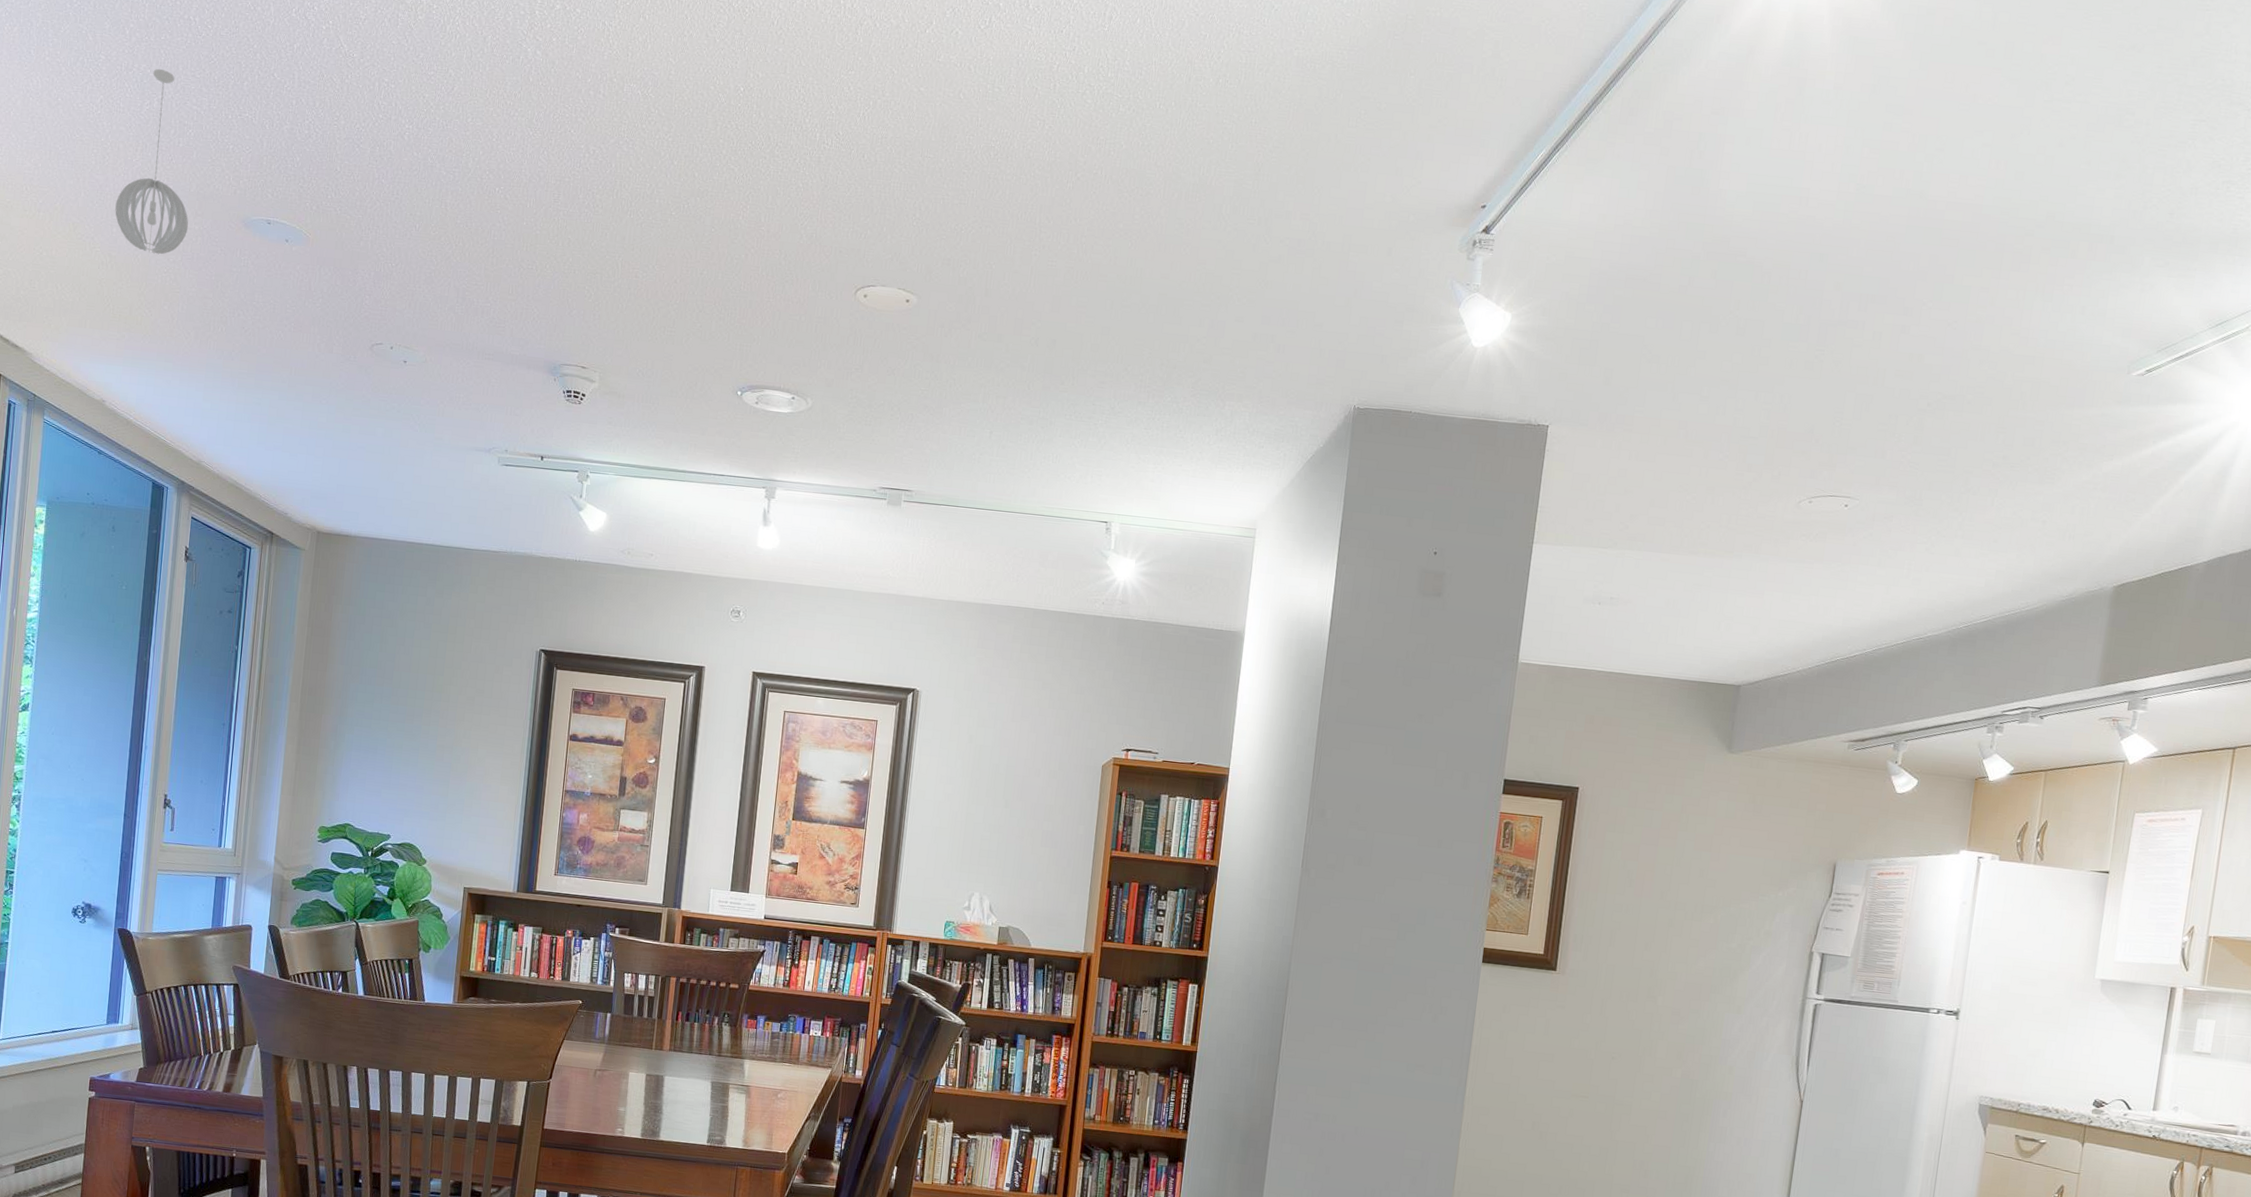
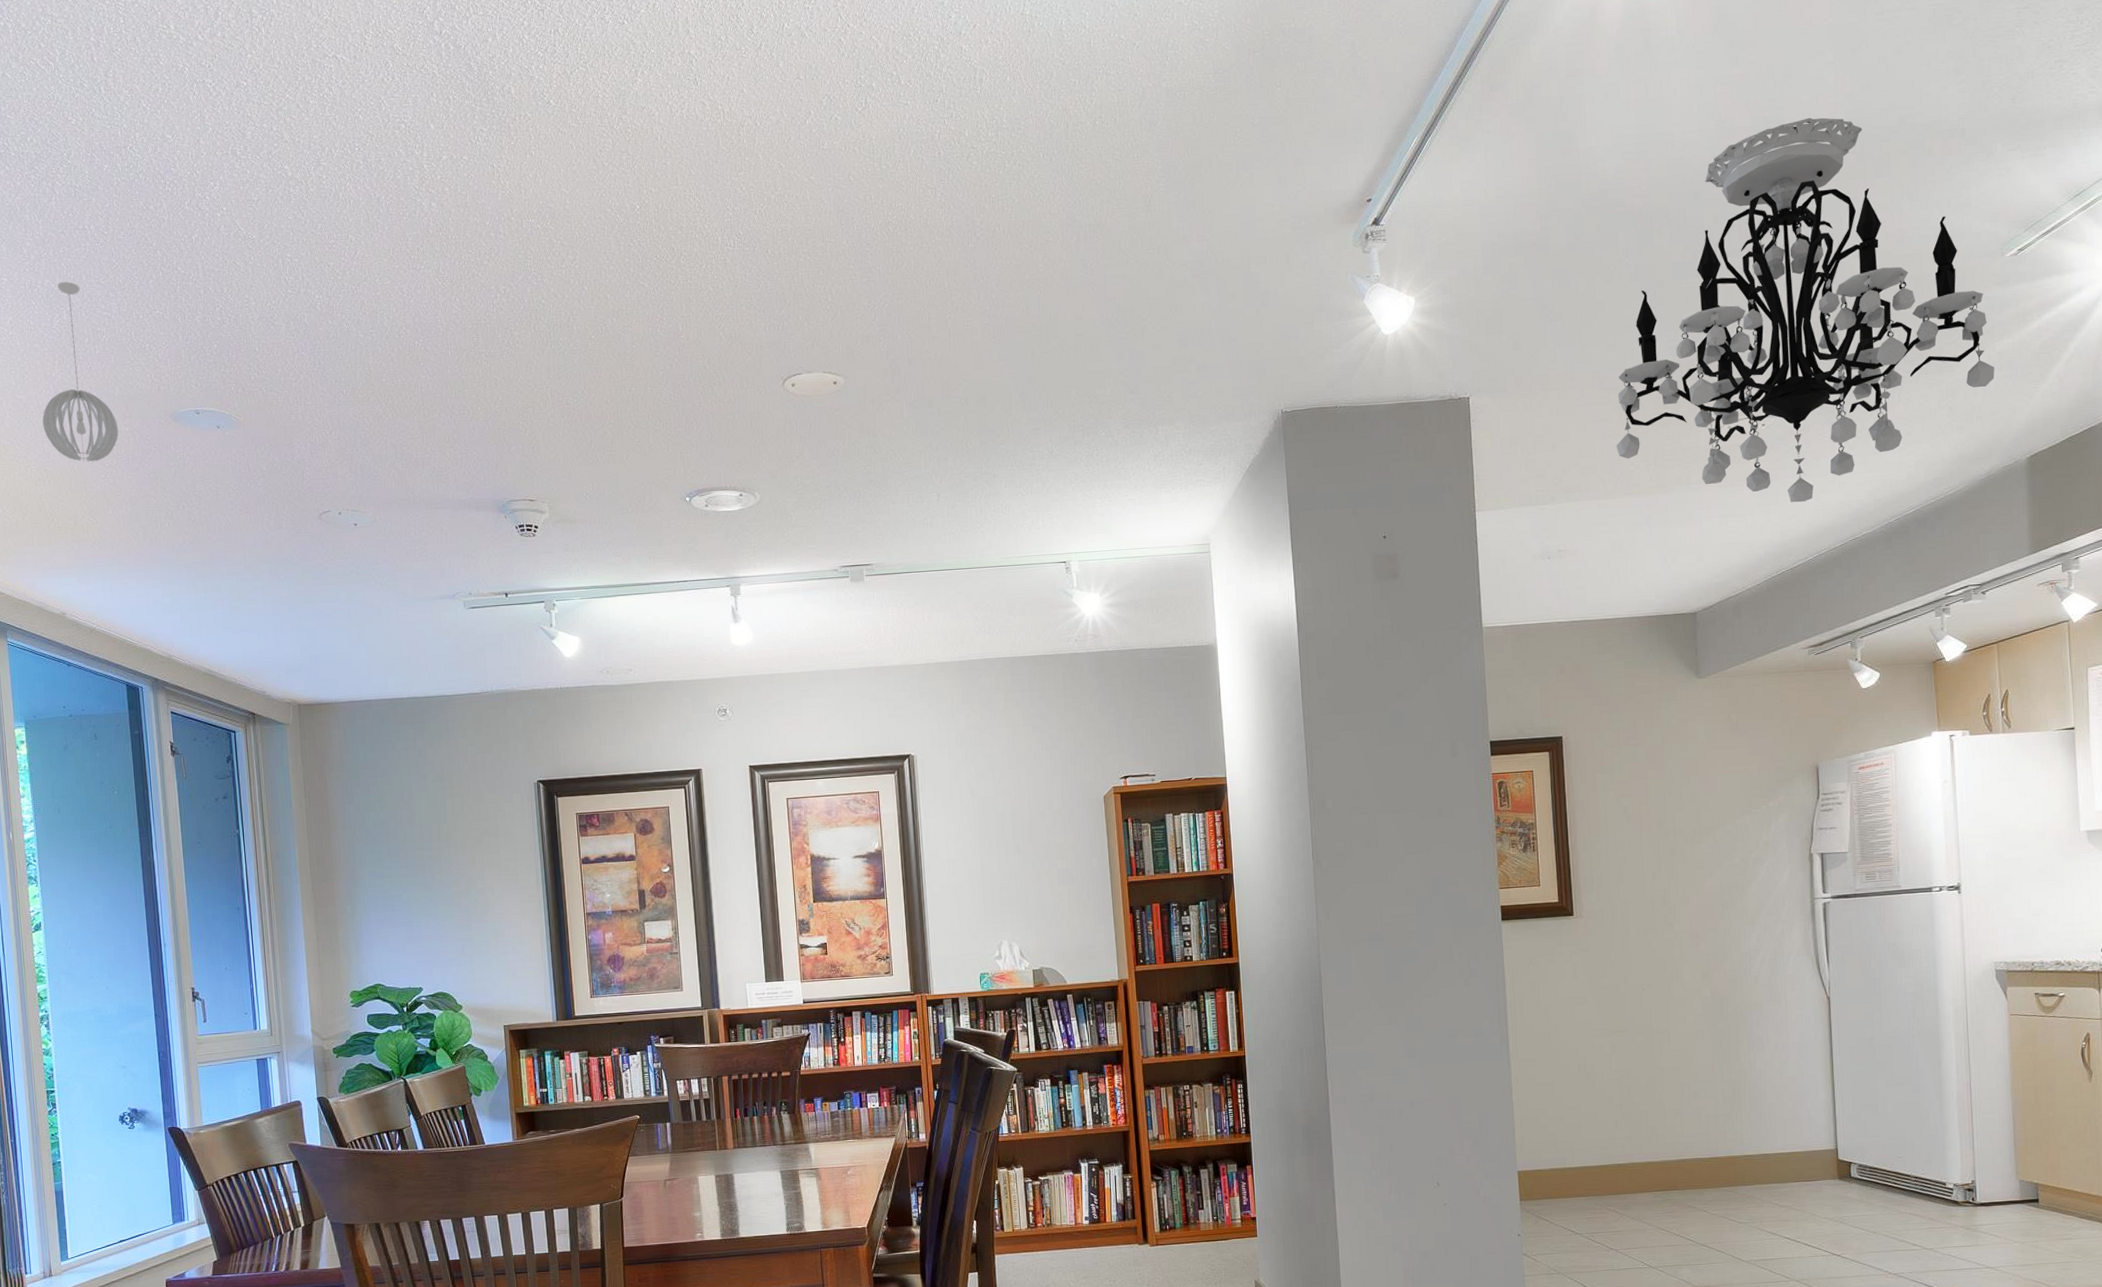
chandelier: none [1689,197,2101,592] -> present [1616,117,1995,503]

